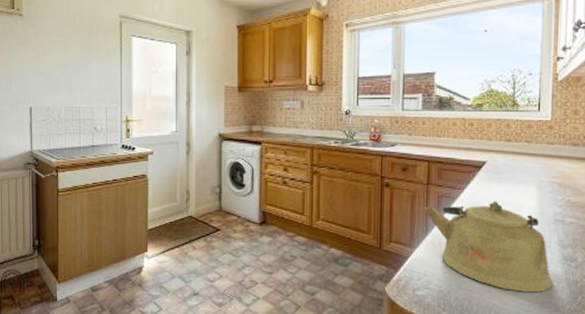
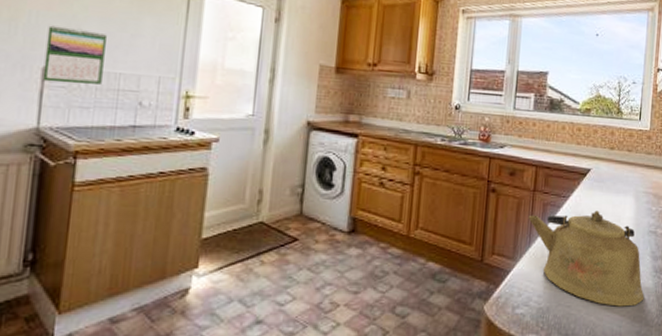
calendar: none [30,76,68,117] -> present [42,25,106,85]

